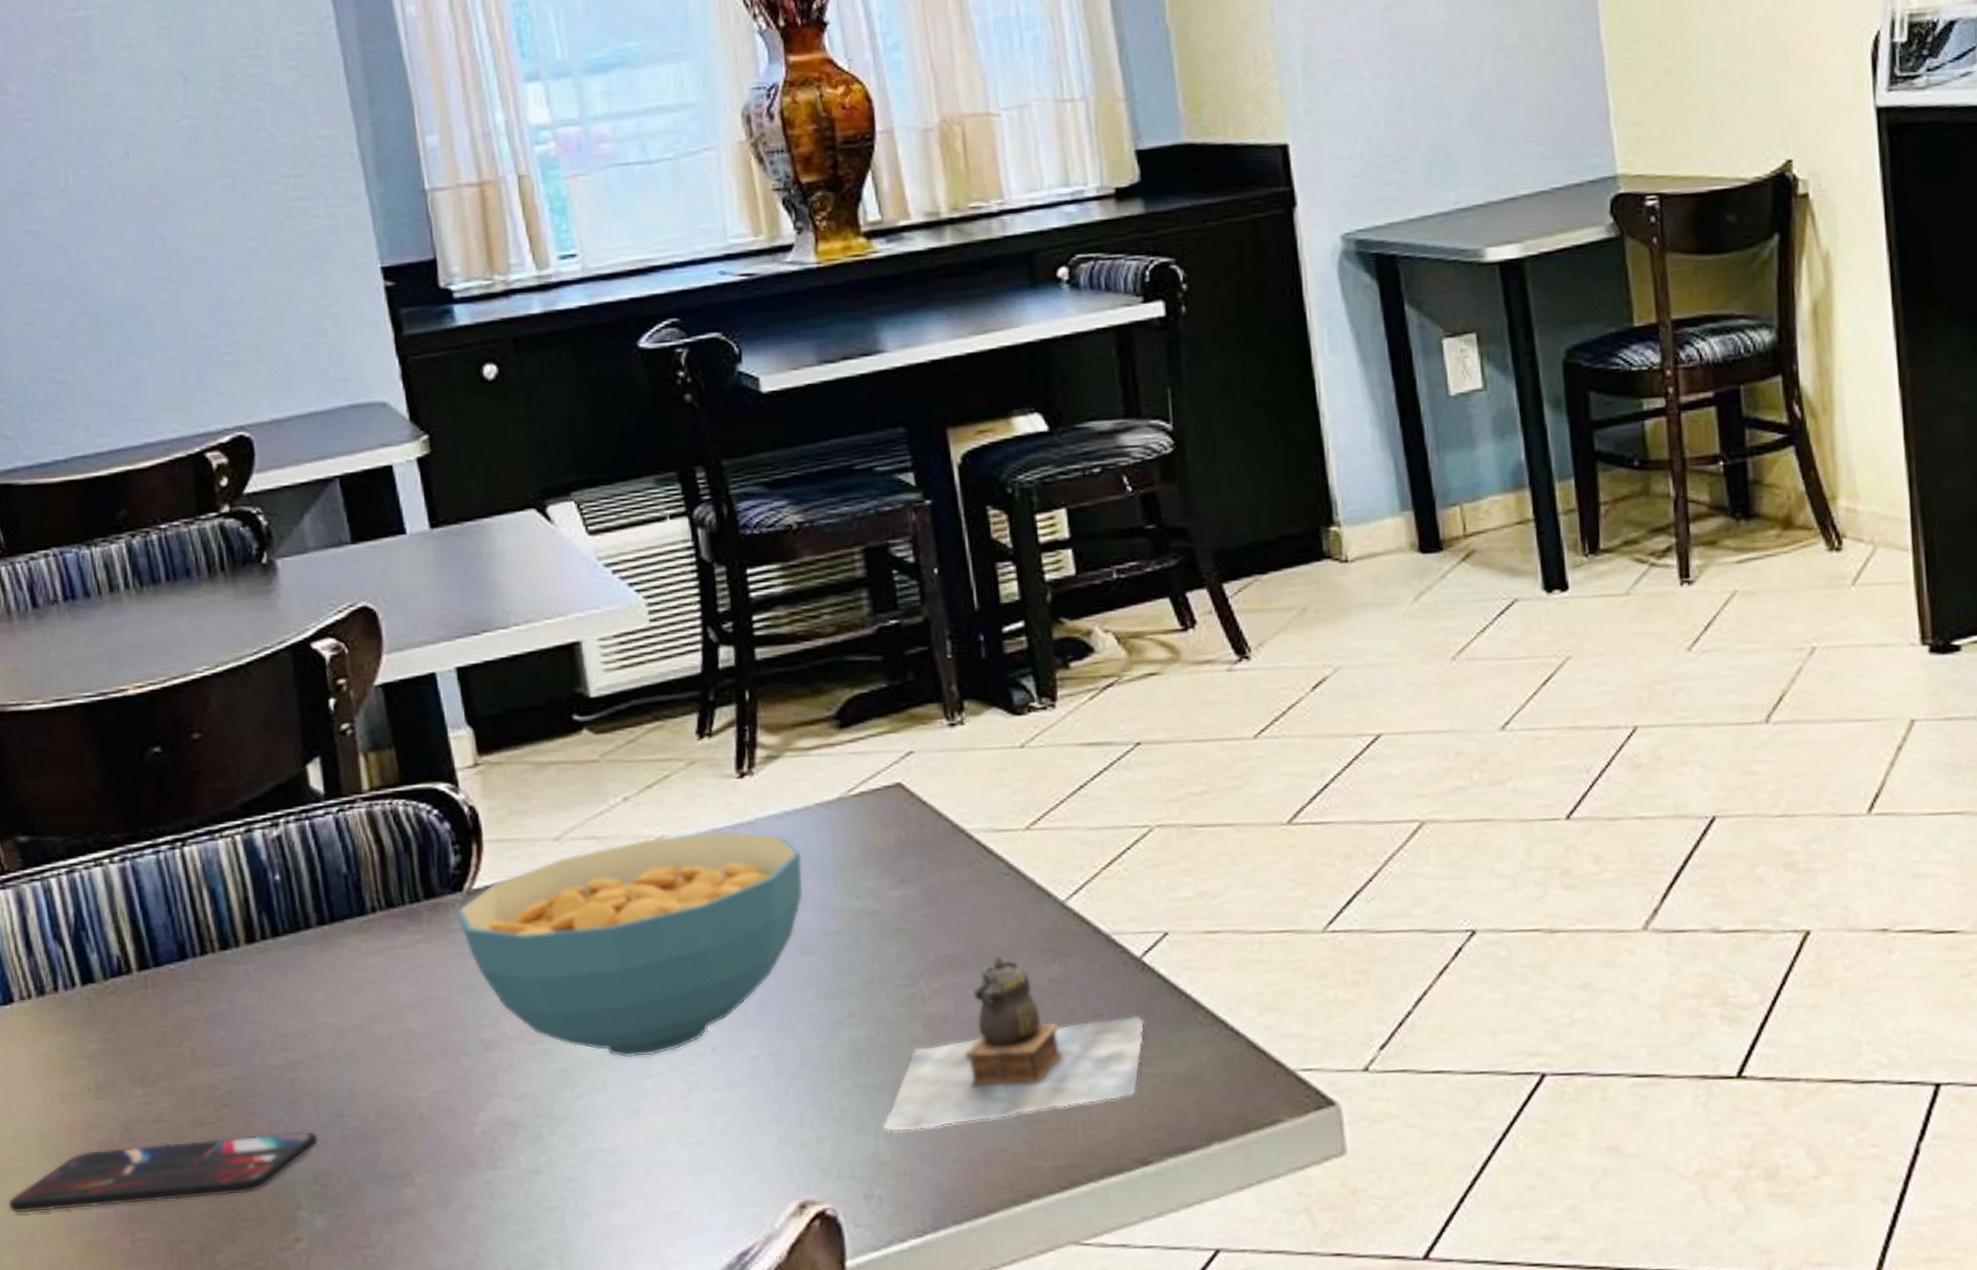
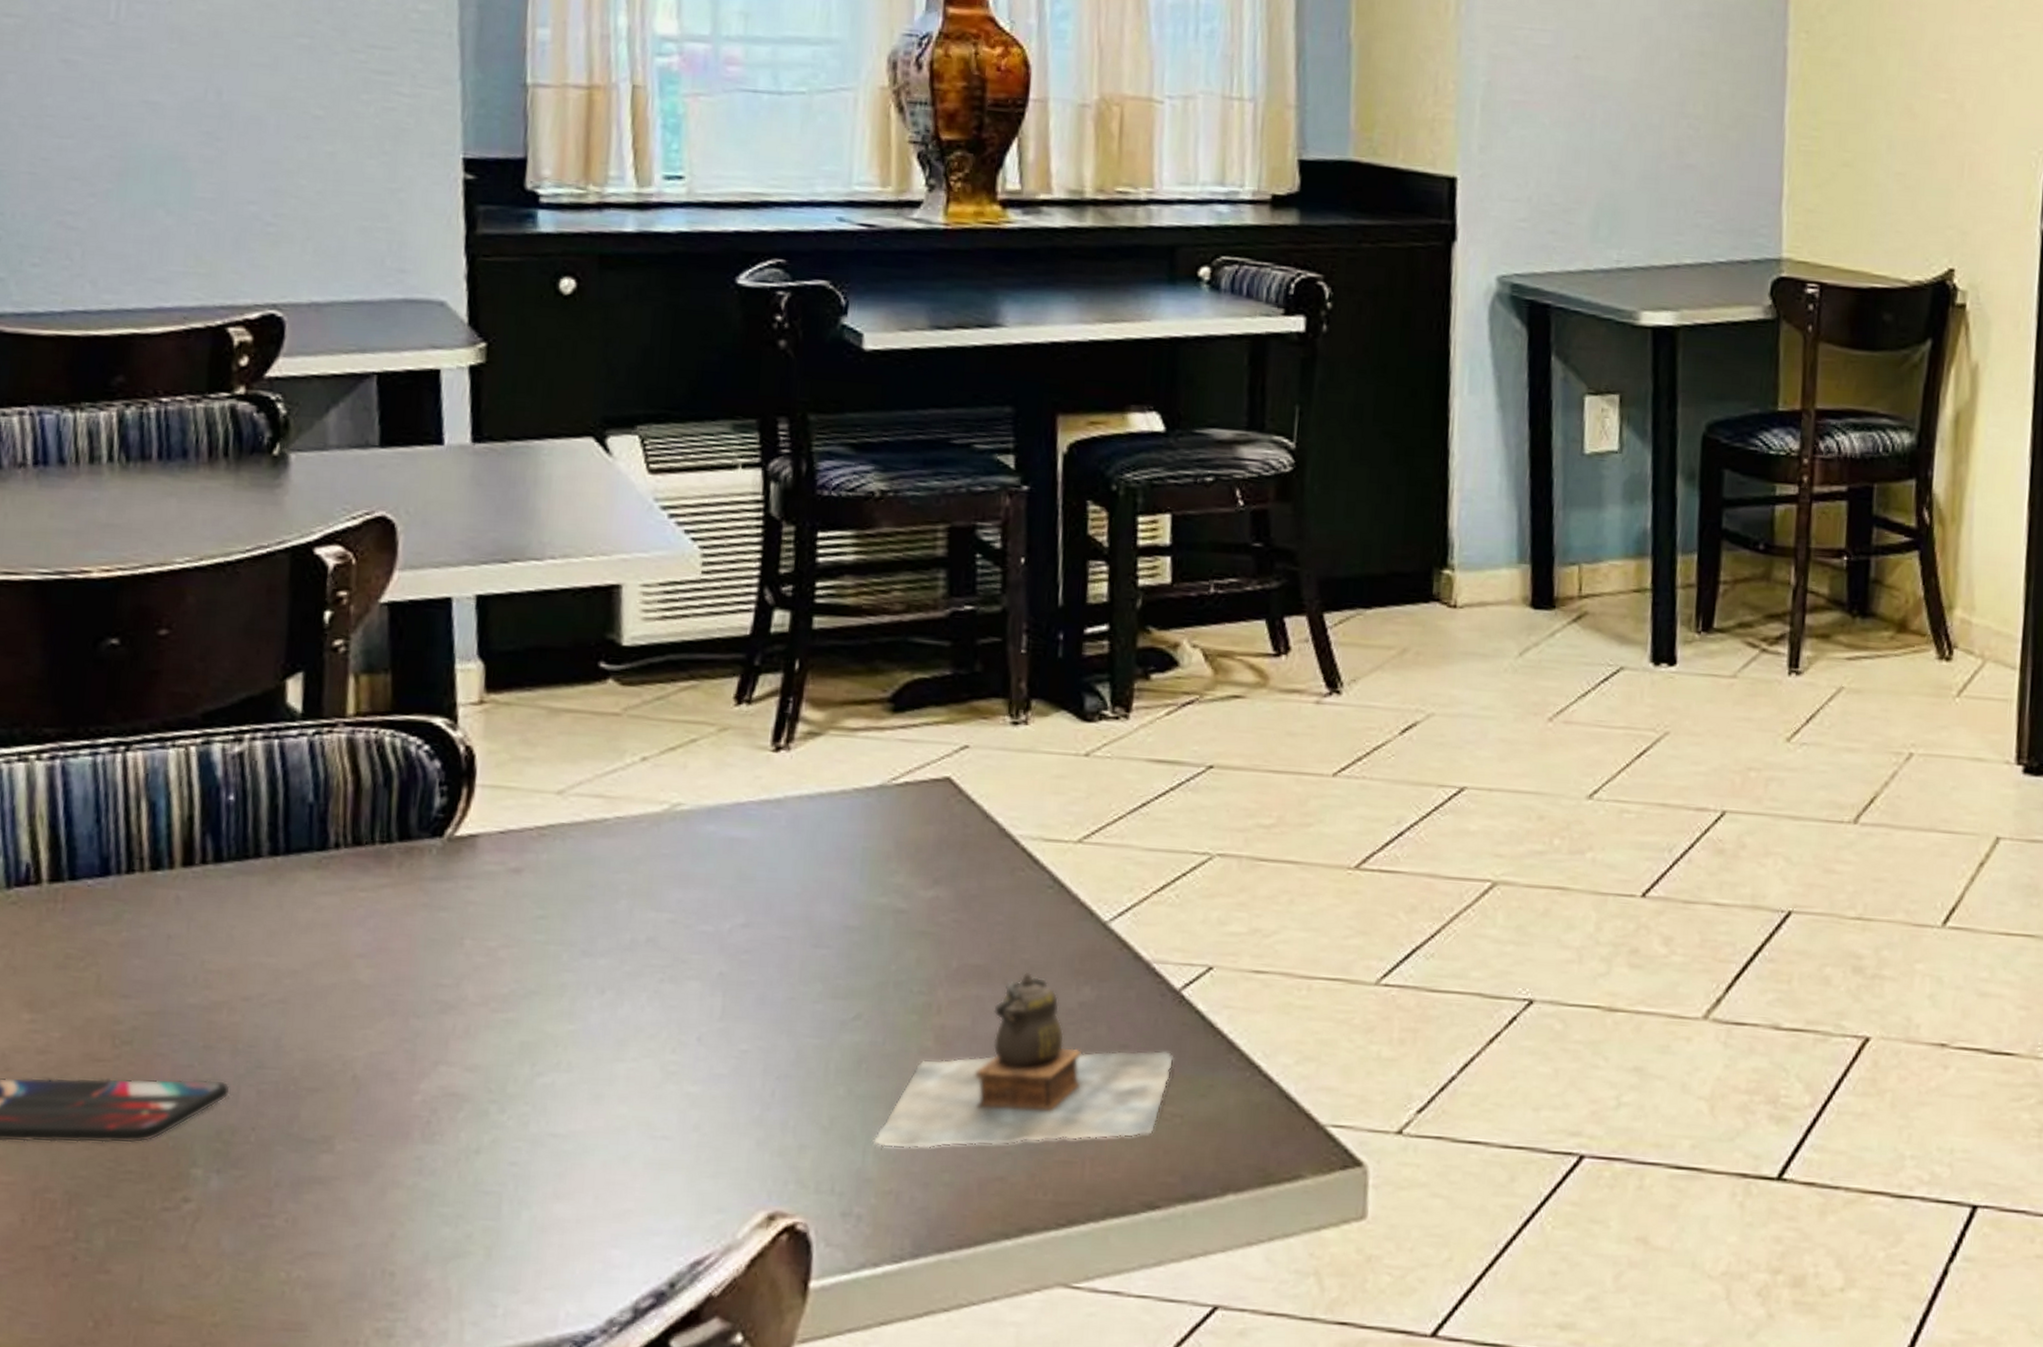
cereal bowl: present [456,830,803,1058] -> none [432,803,830,1039]

